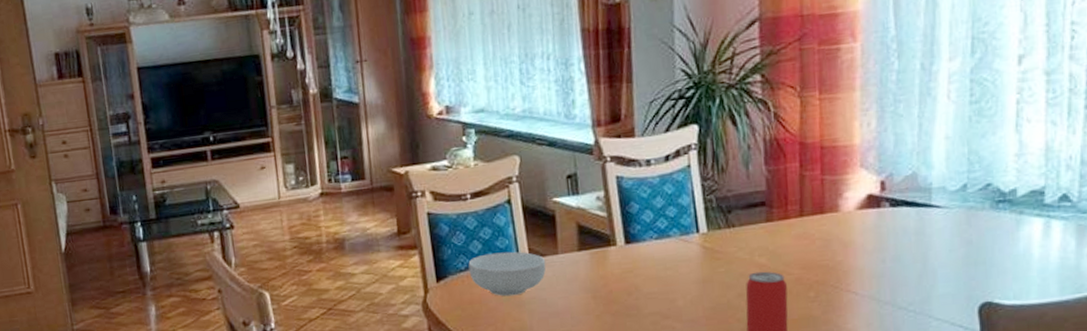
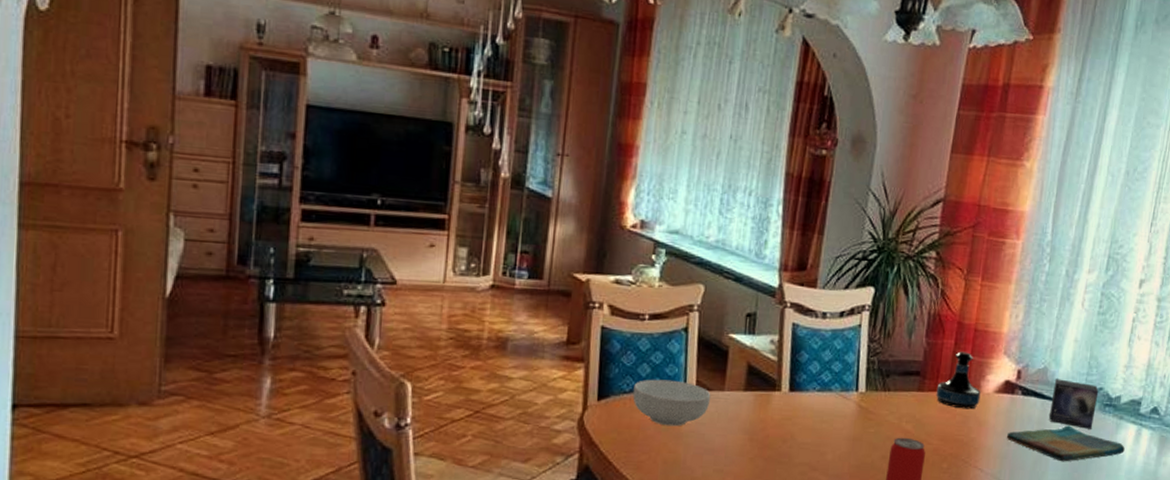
tequila bottle: none [787,172,841,233] -> present [936,351,981,410]
dish towel: none [879,231,1032,272] -> present [1006,425,1125,462]
small box: none [927,181,987,232] -> present [1048,379,1099,429]

